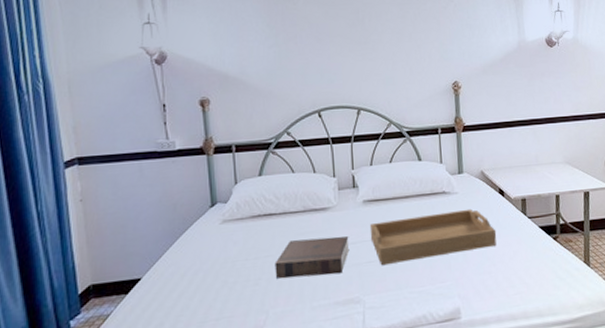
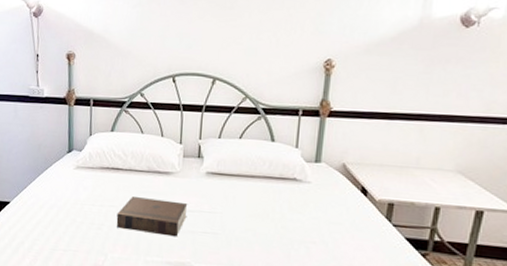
serving tray: present [369,208,497,266] -> none [209,195,350,247]

